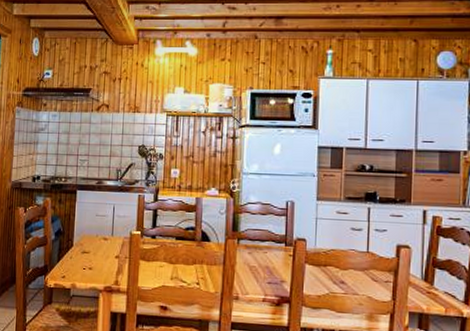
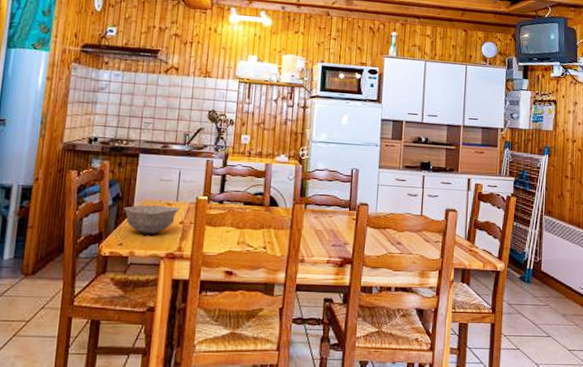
bowl: none [65,239,115,268] -> present [124,205,180,234]

